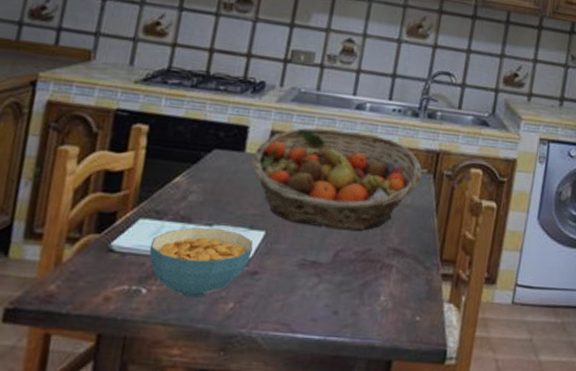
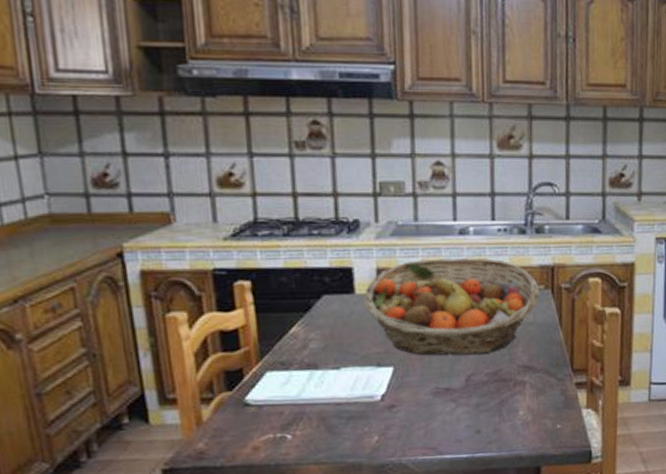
cereal bowl: present [149,227,254,298] -> none [283,370,385,437]

